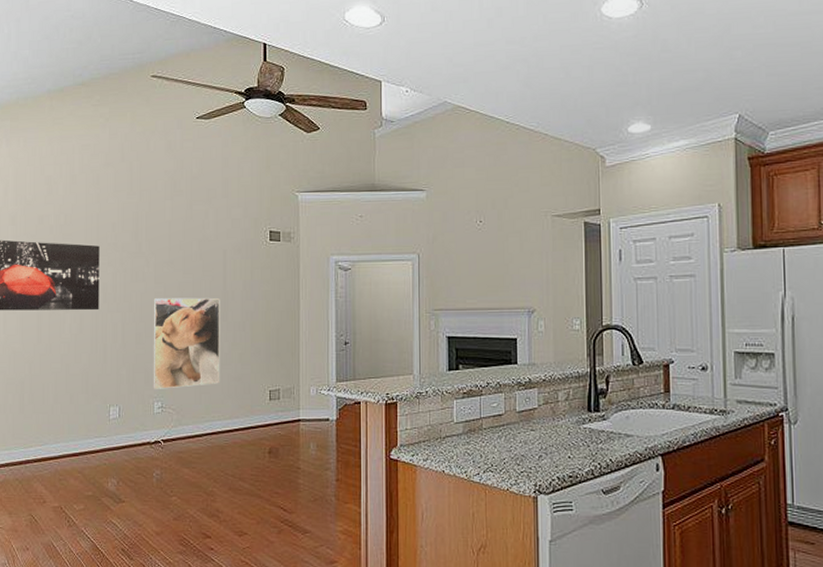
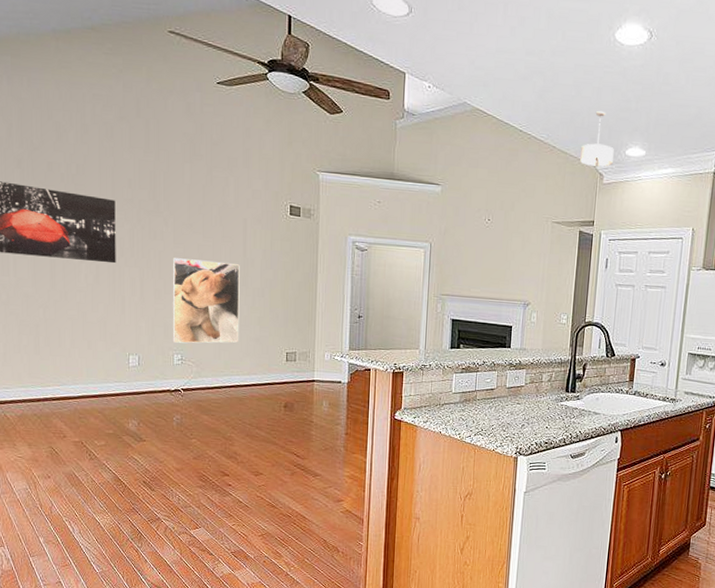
pendant light: none [576,89,614,149] -> present [580,110,614,167]

